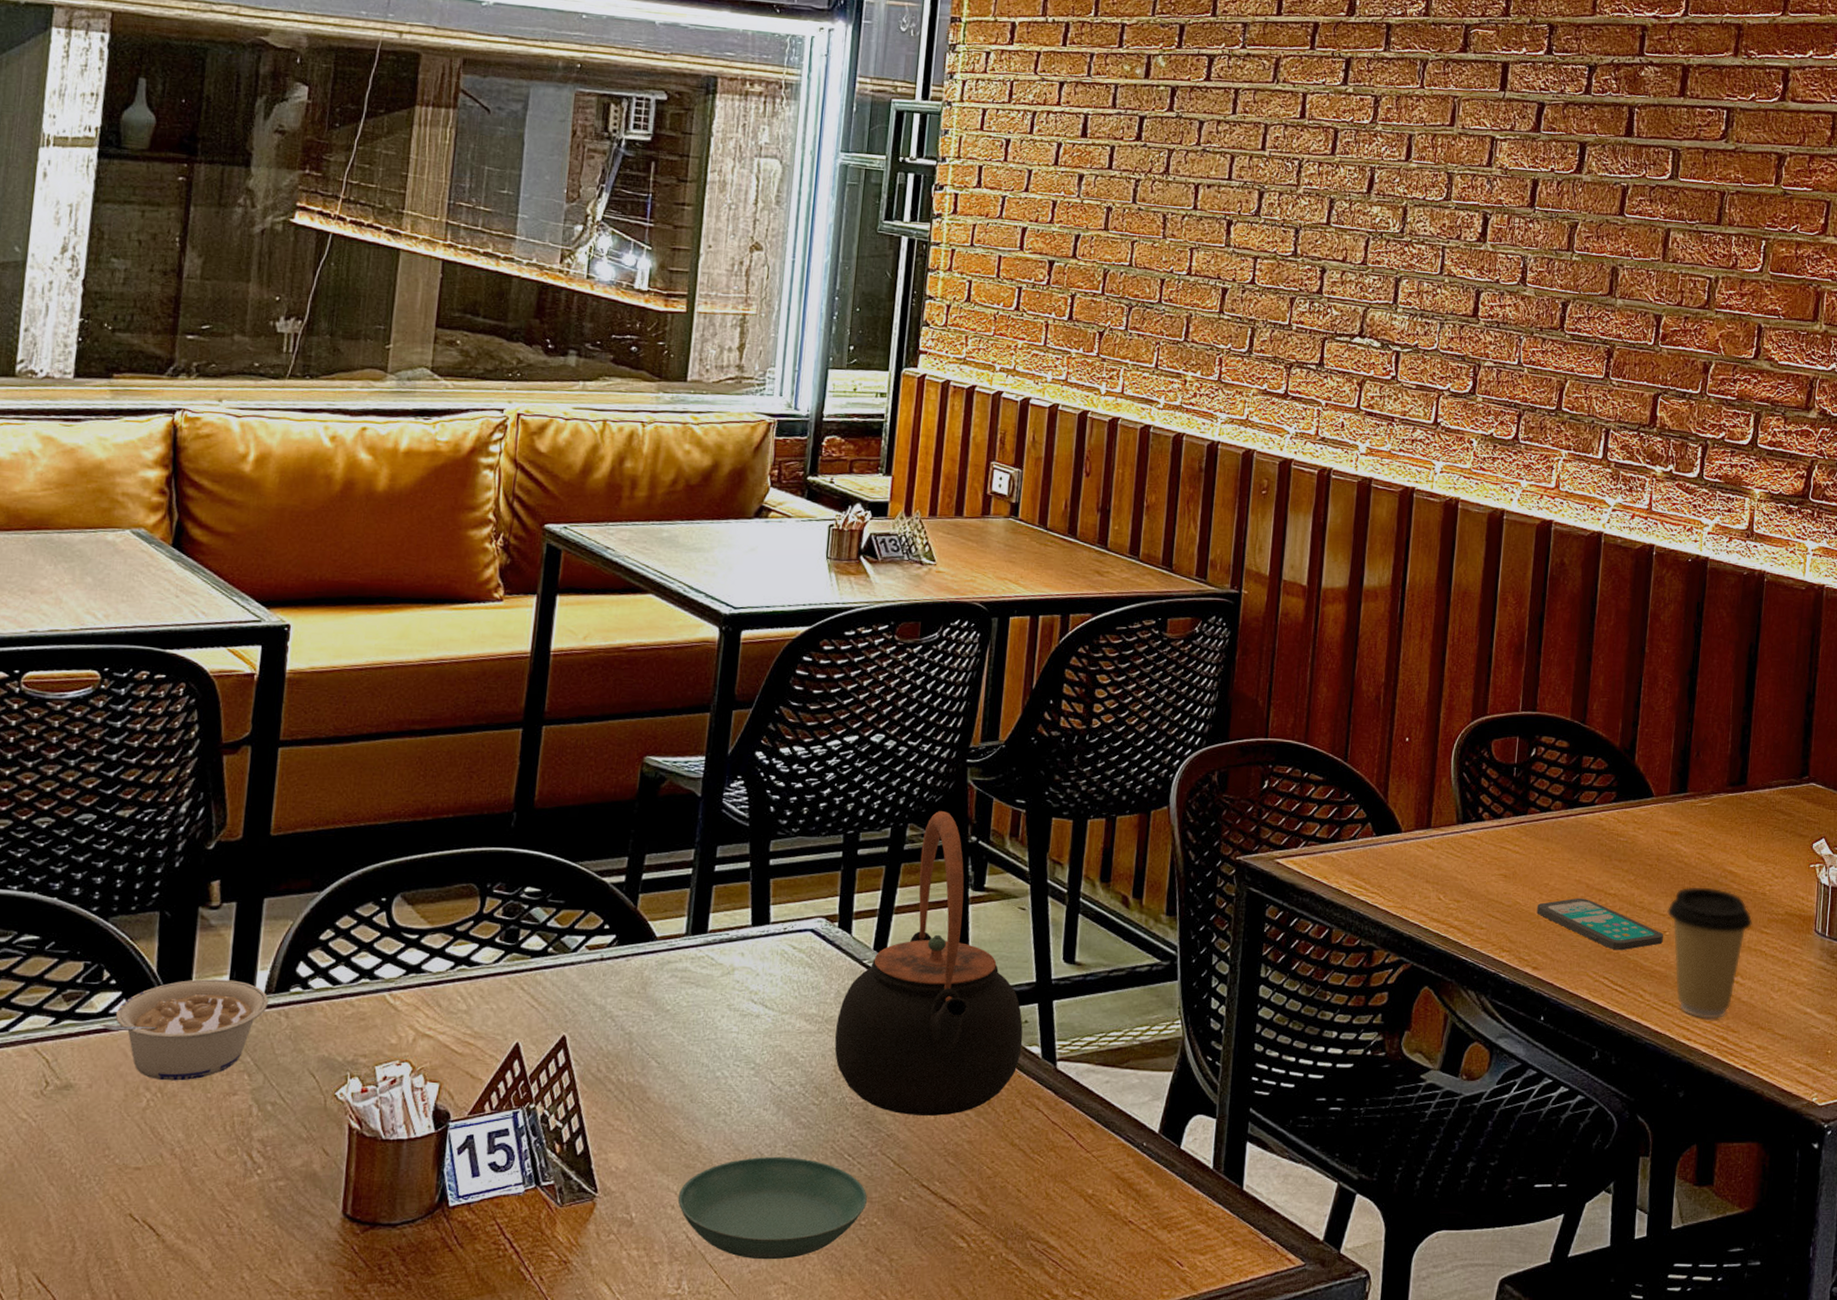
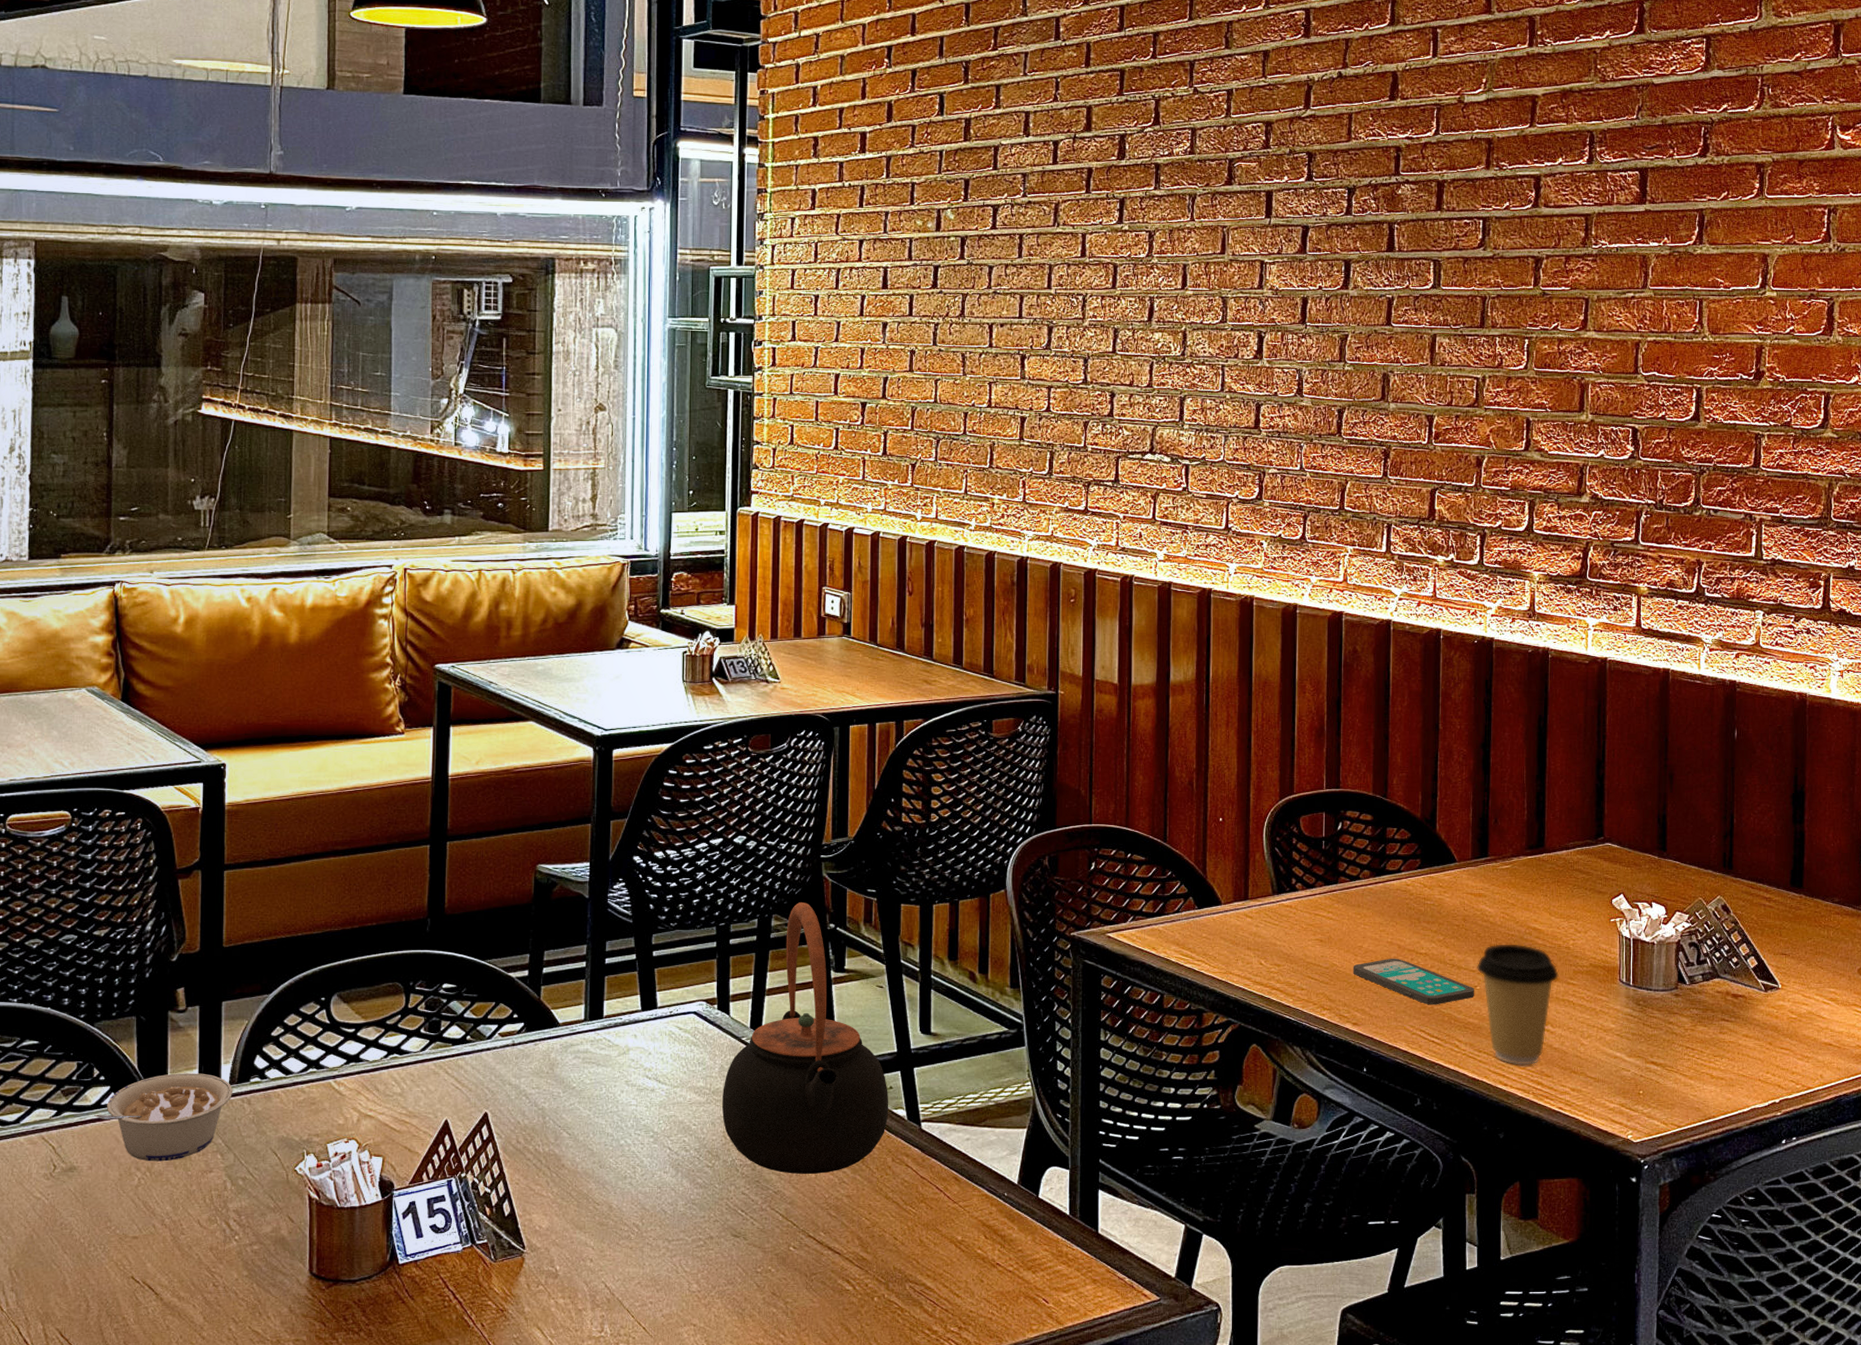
saucer: present [677,1156,868,1260] -> none [595,1213,762,1305]

